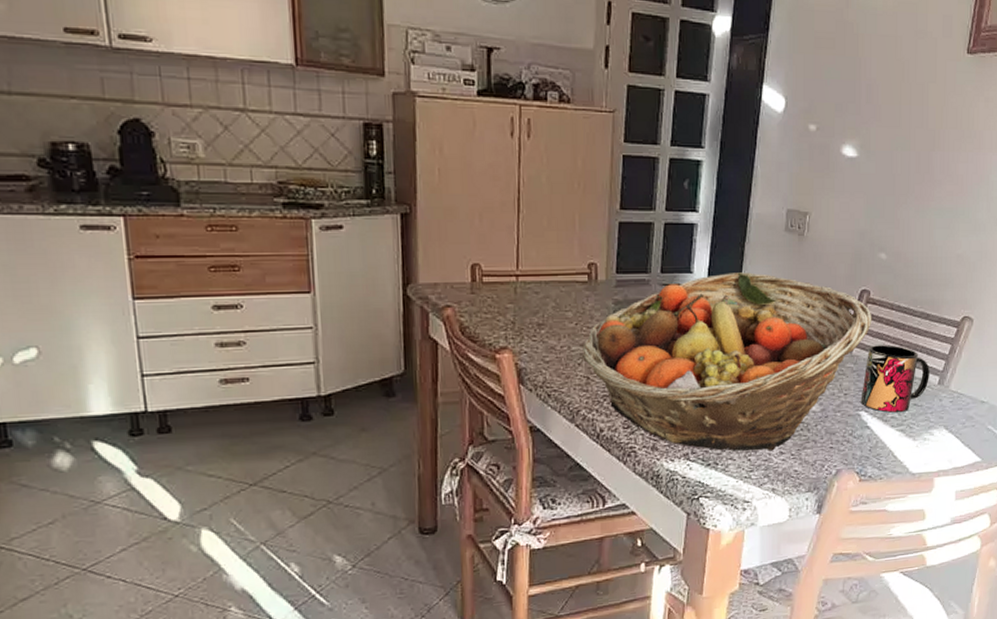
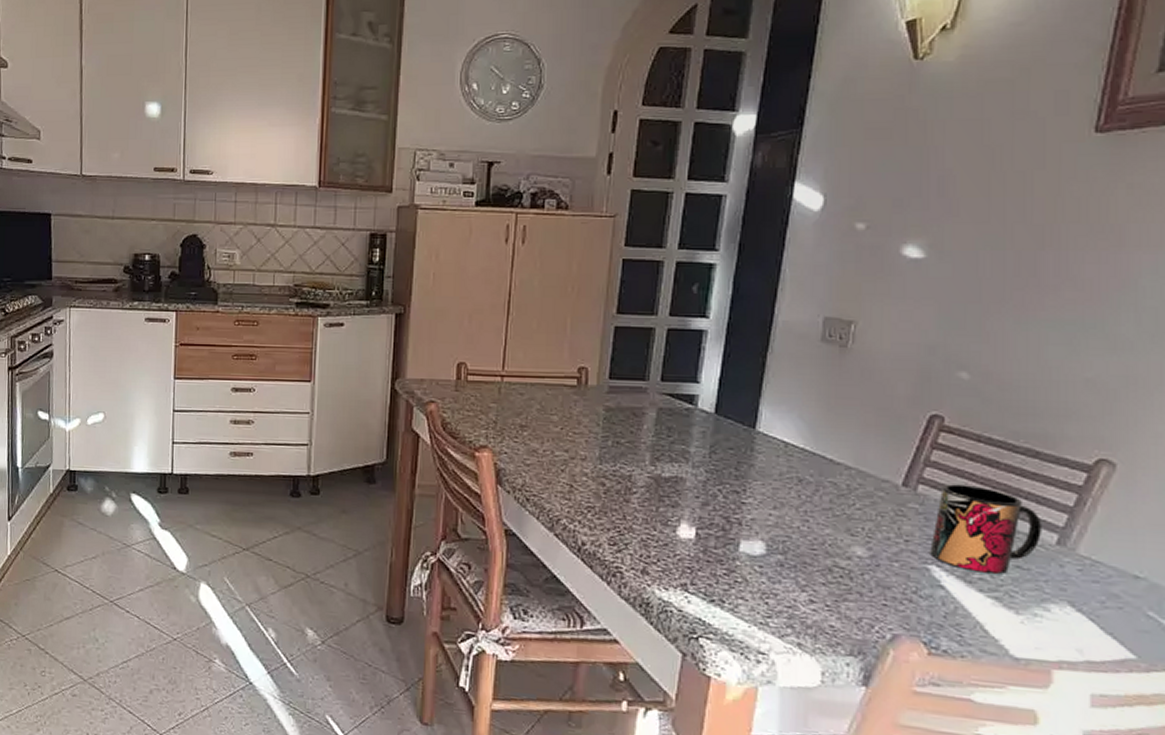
fruit basket: present [582,272,872,451] -> none [567,385,948,597]

